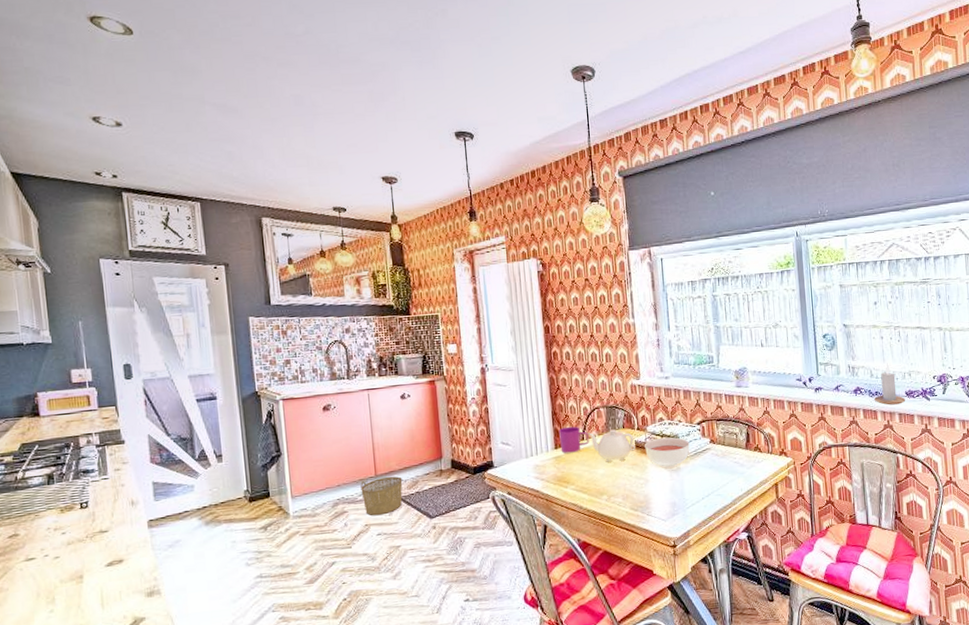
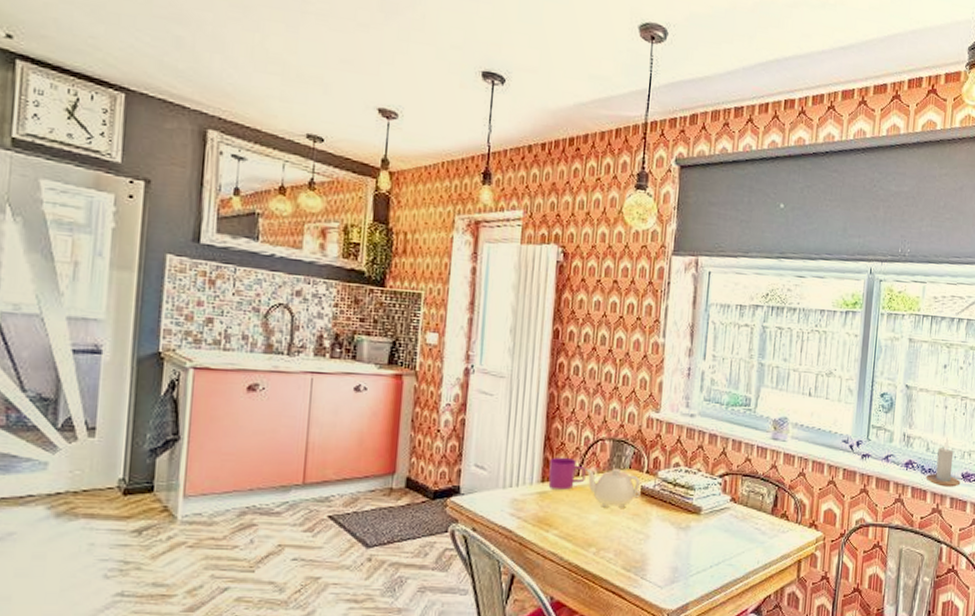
basket: present [360,476,403,516] -> none [280,487,338,535]
bowl: present [645,437,690,469] -> none [651,486,706,526]

